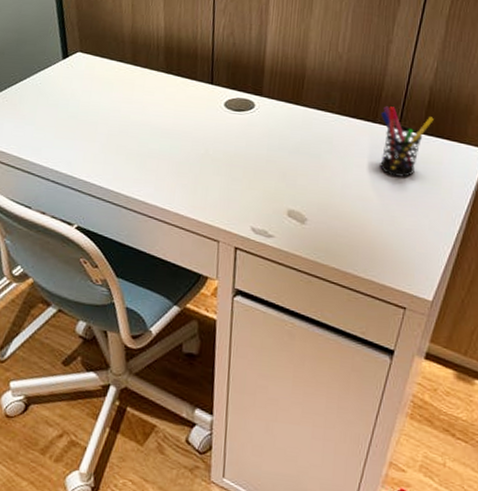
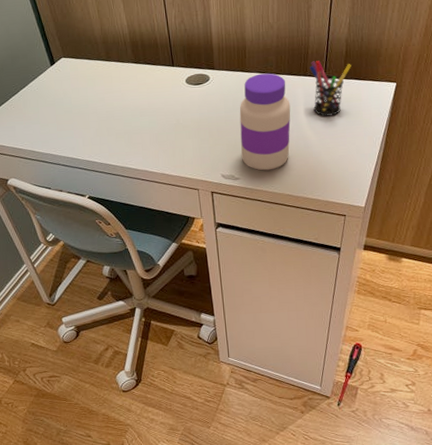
jar: none [280,110,352,233] -> present [239,73,291,171]

